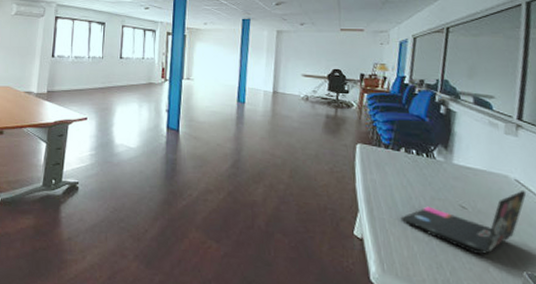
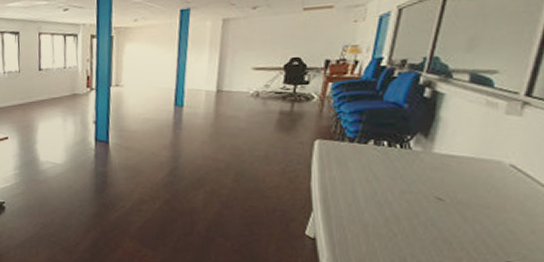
laptop: present [400,189,527,254] -> none [361,175,523,246]

